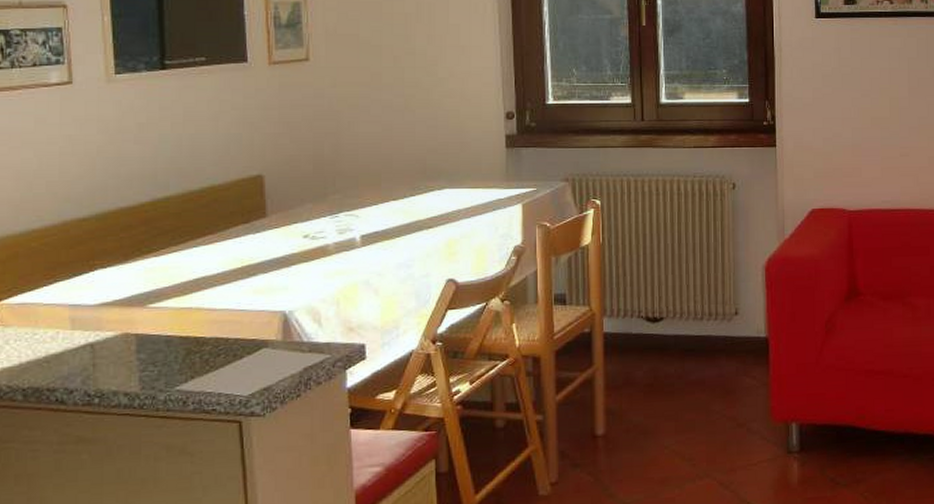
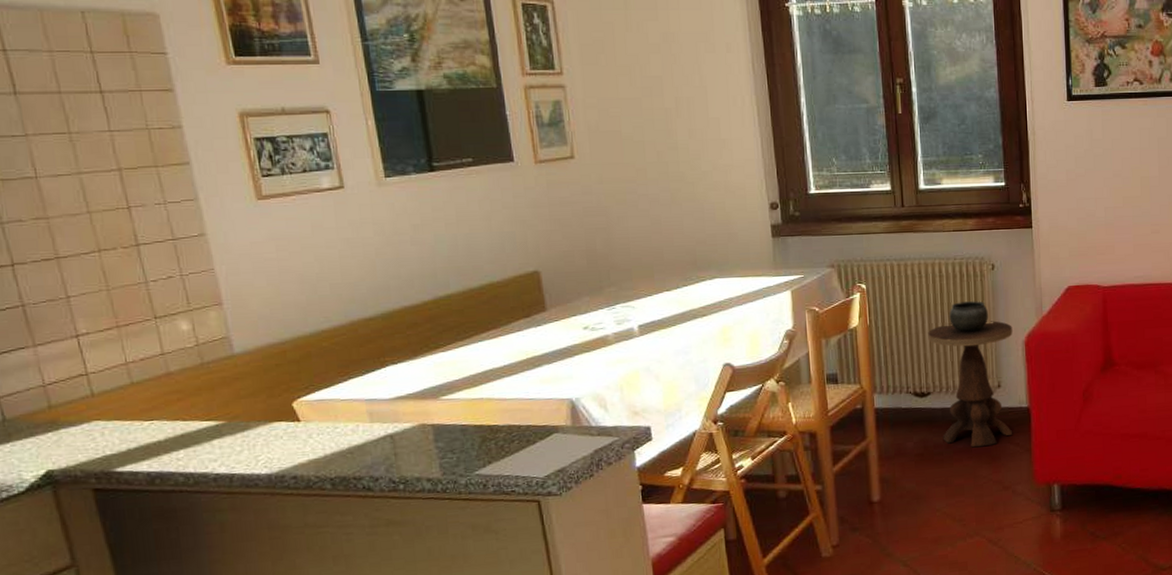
side table: none [663,221,752,380] -> present [928,301,1013,448]

